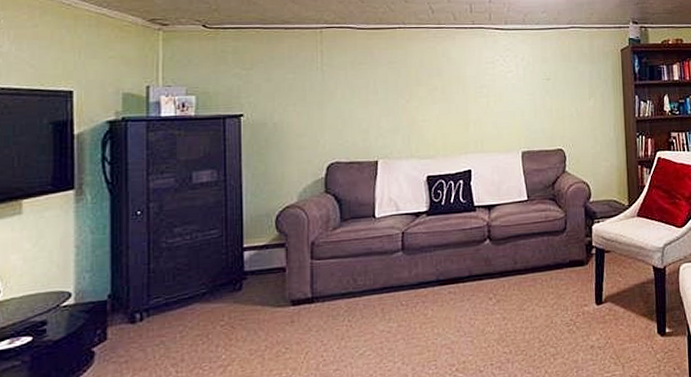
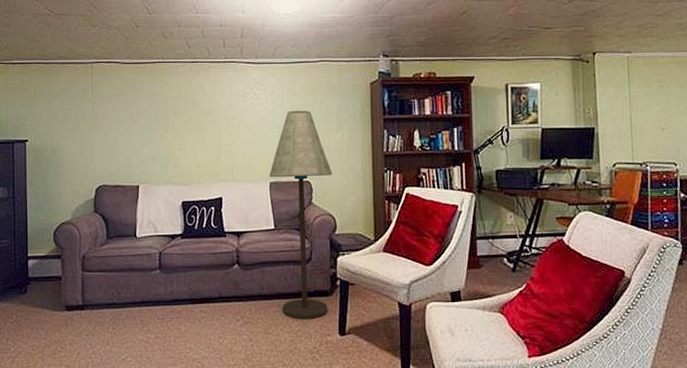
floor lamp: none [520,77,586,292] -> present [269,111,333,320]

